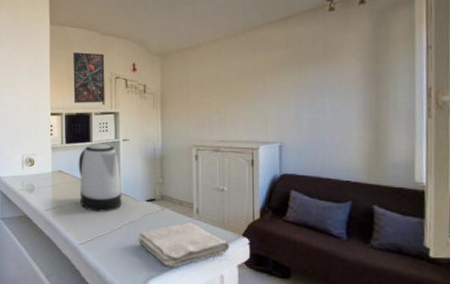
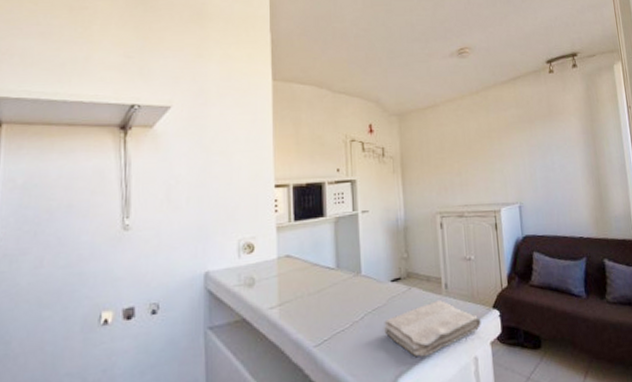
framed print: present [73,52,105,103] -> none [301,112,340,172]
kettle: present [78,144,122,212] -> none [310,218,363,303]

